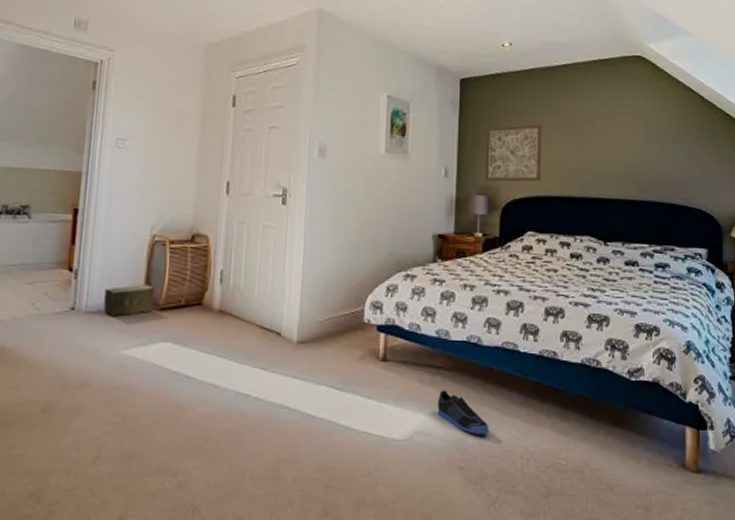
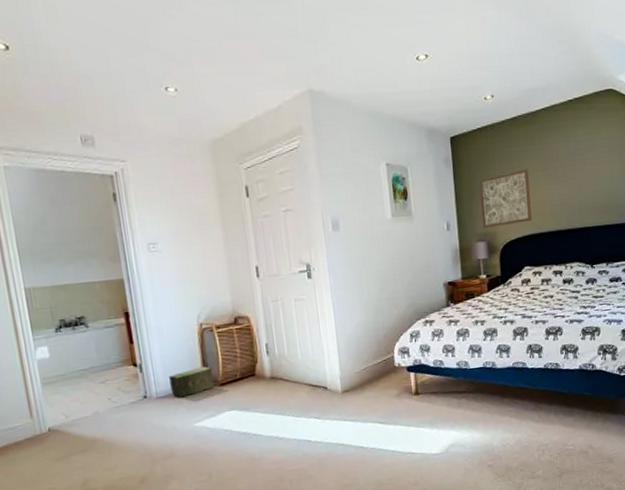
sneaker: present [437,390,490,435] -> none [465,409,510,439]

